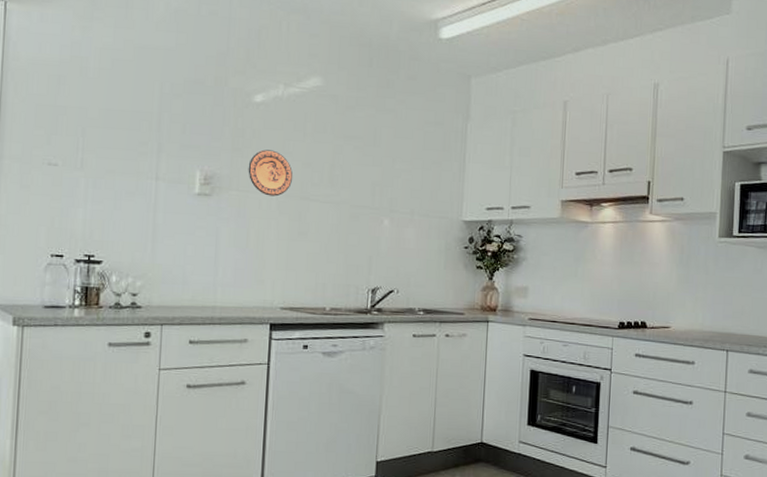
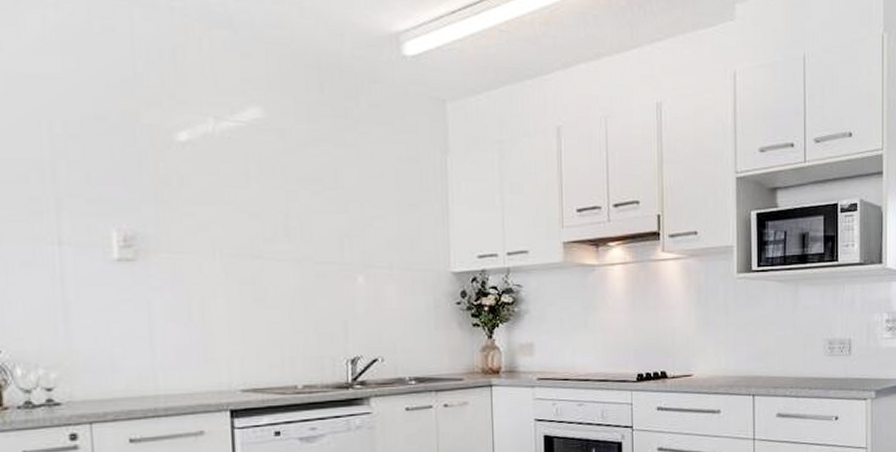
decorative plate: present [248,149,293,197] -> none [179,200,238,257]

